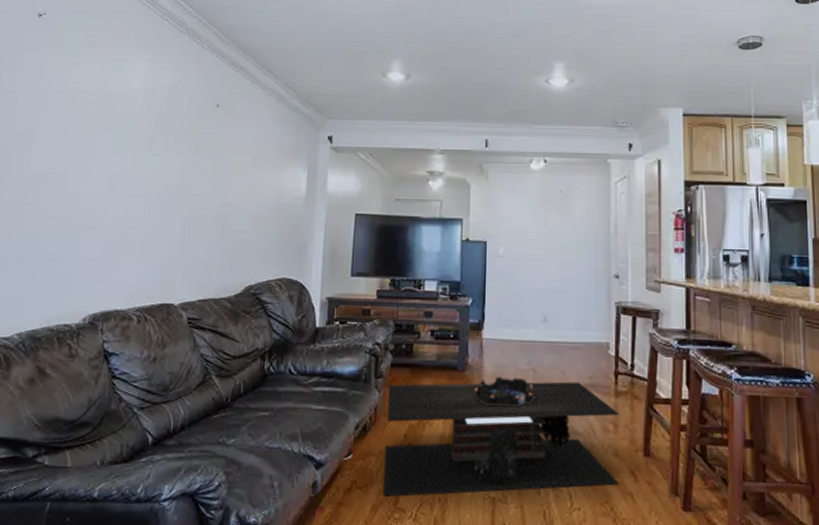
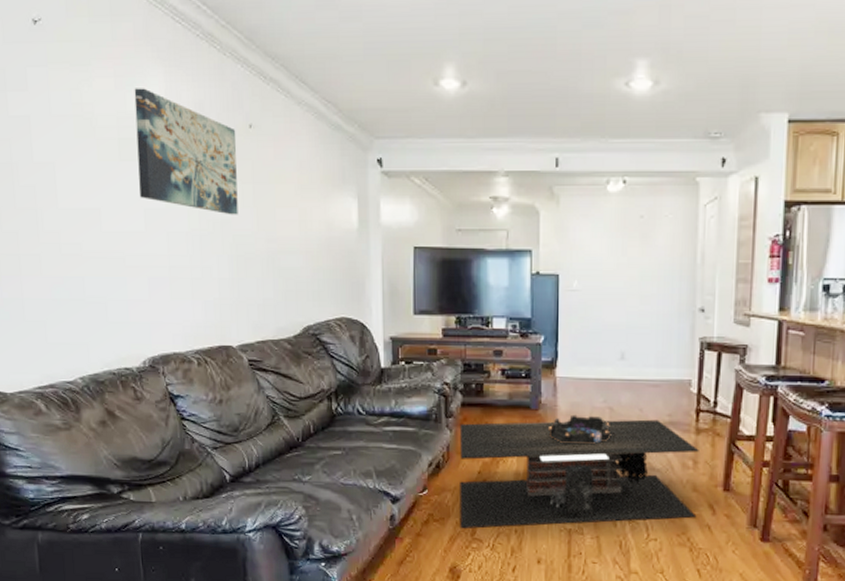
wall art: none [108,71,204,182] -> present [134,88,238,215]

